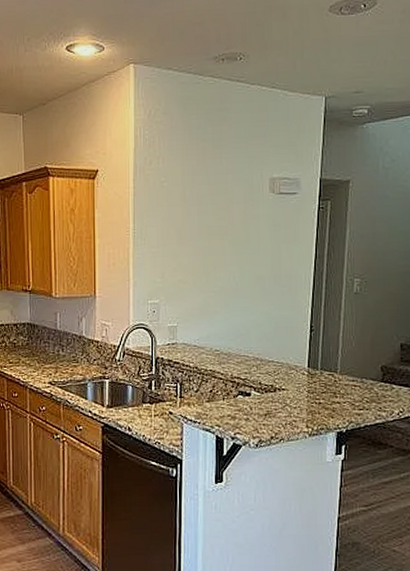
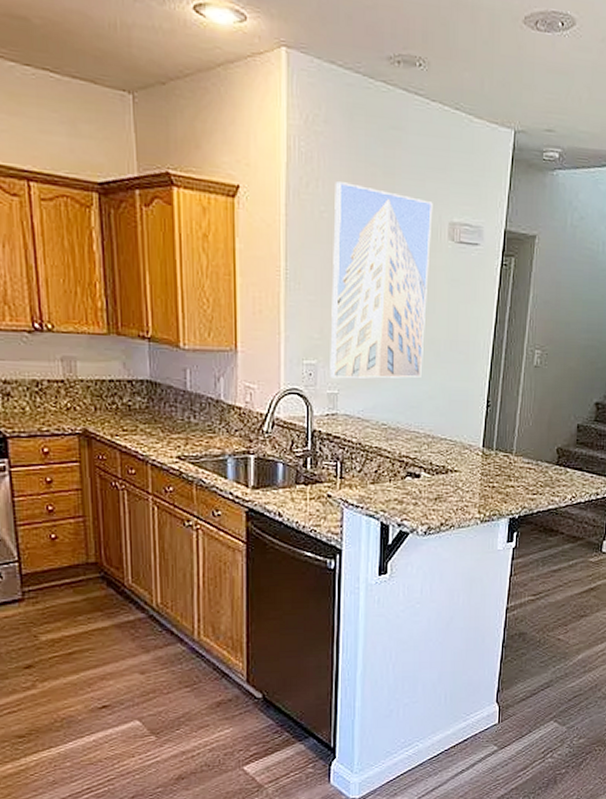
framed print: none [170,157,255,314] -> present [330,182,433,379]

